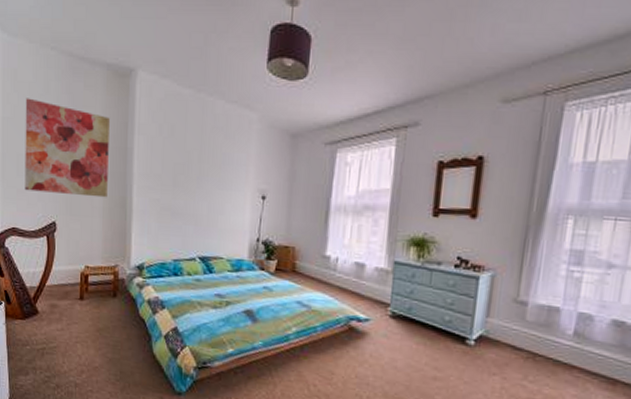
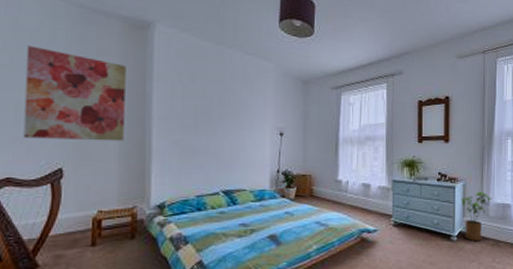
house plant: none [486,285,533,351] -> present [461,191,492,242]

